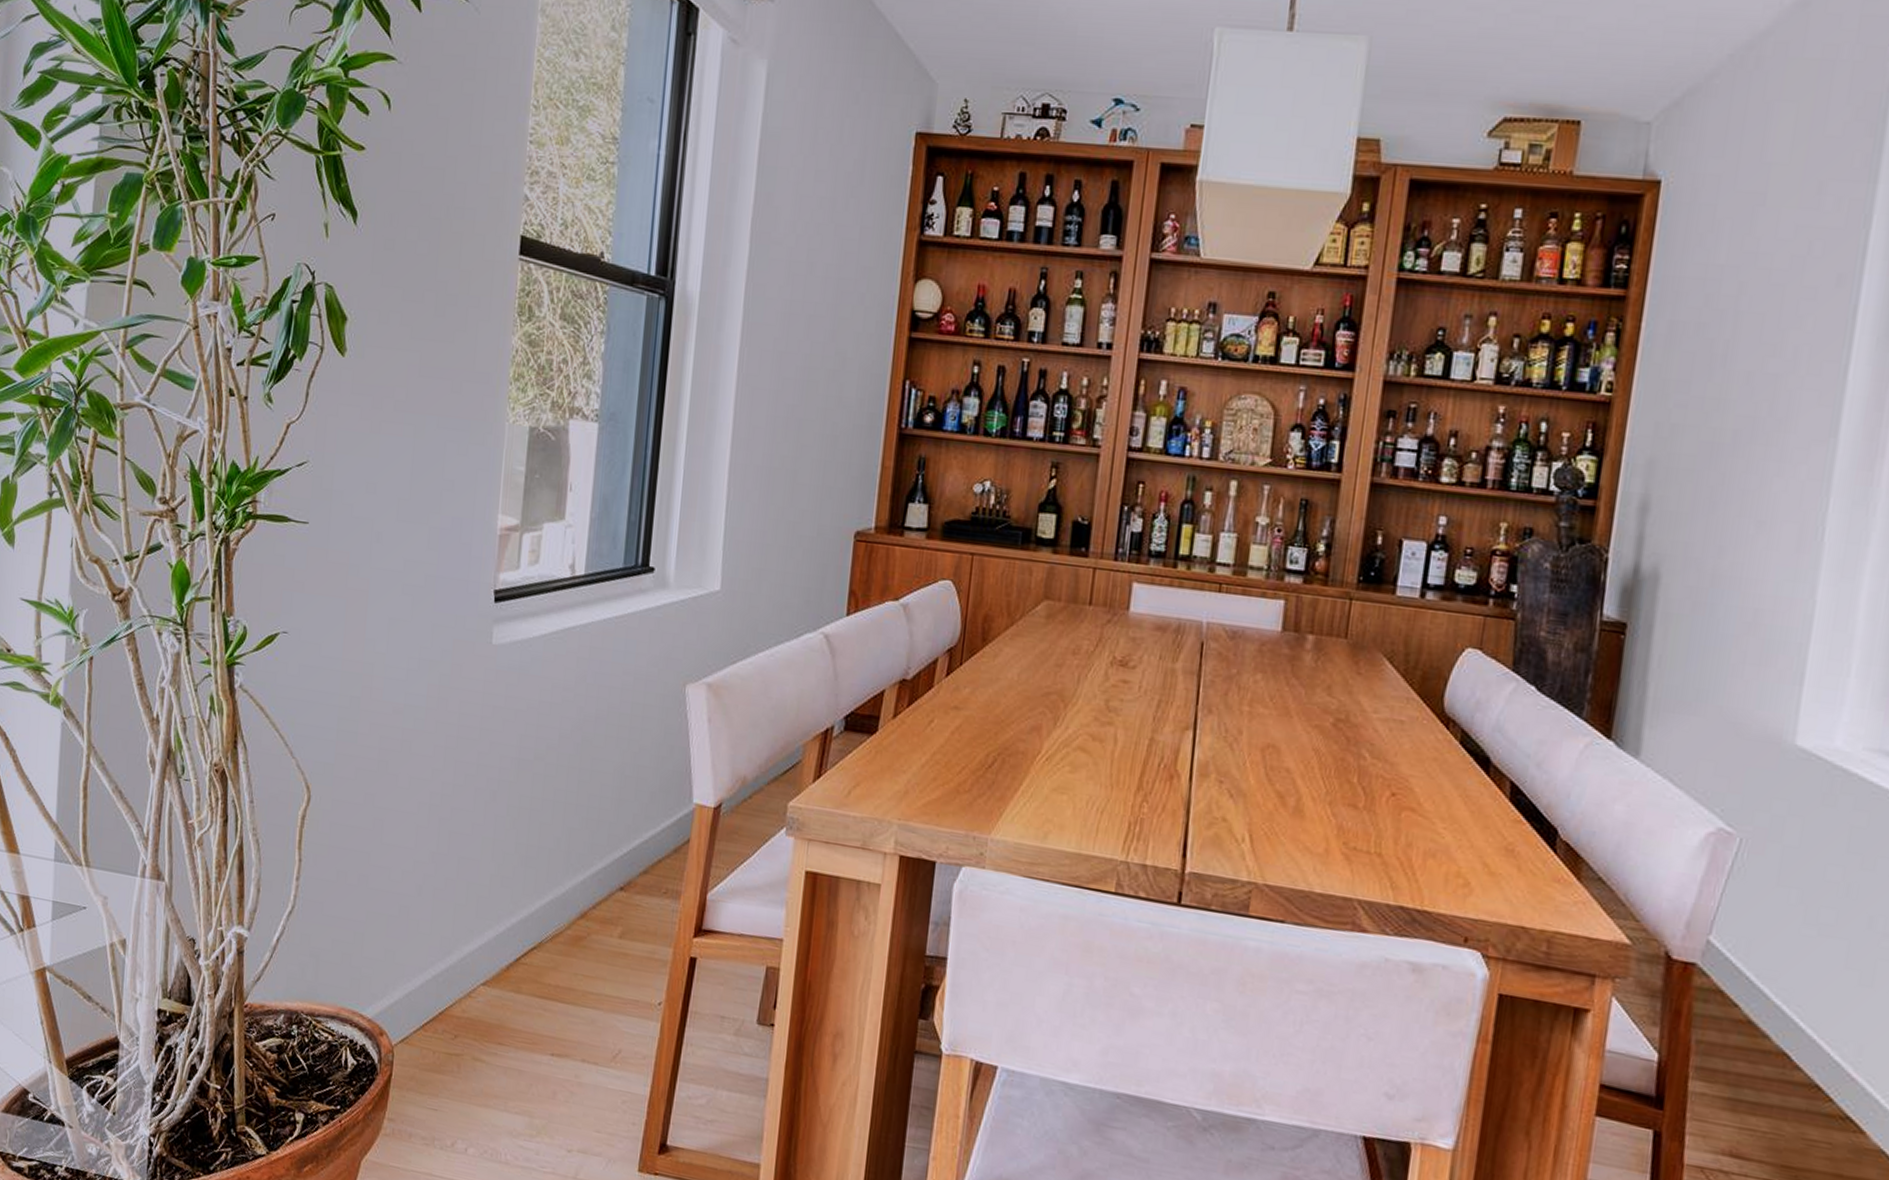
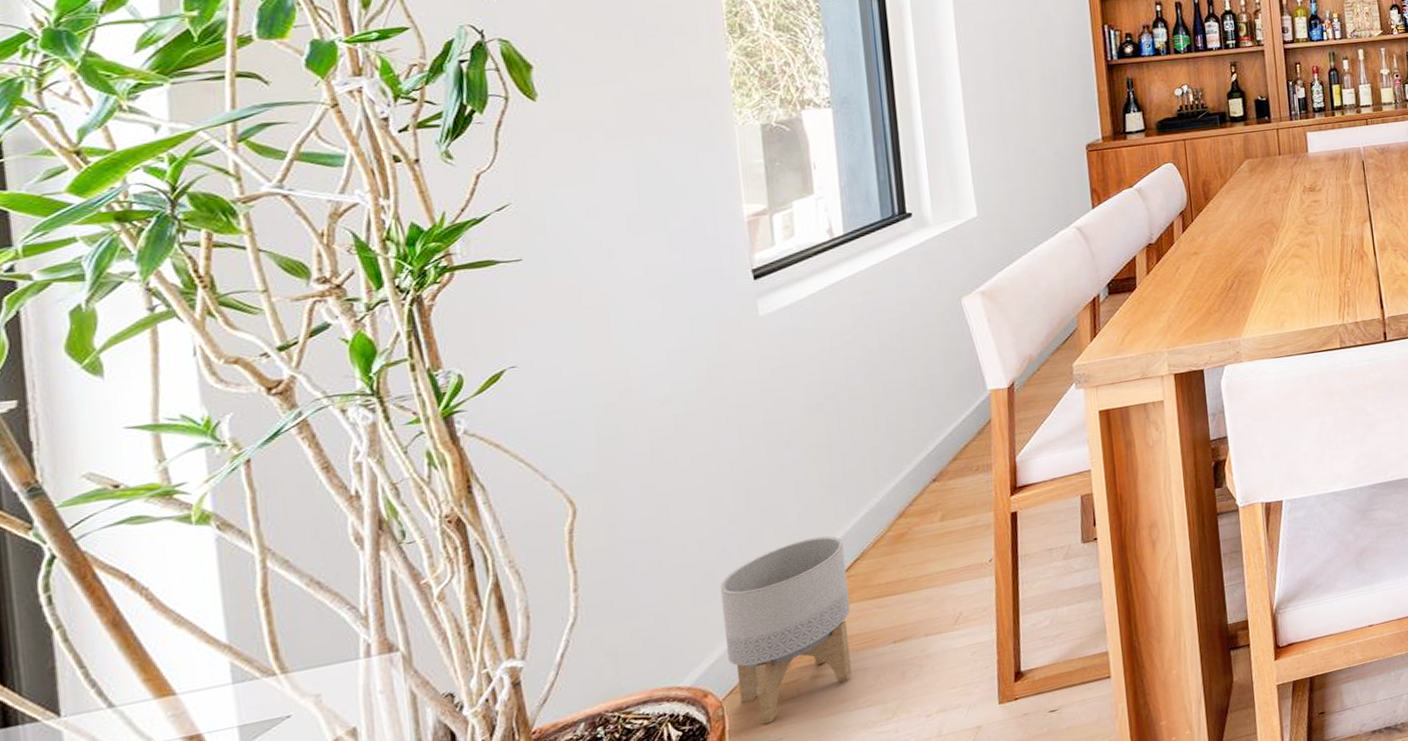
planter: none [405,904,525,1089] -> present [720,535,853,725]

